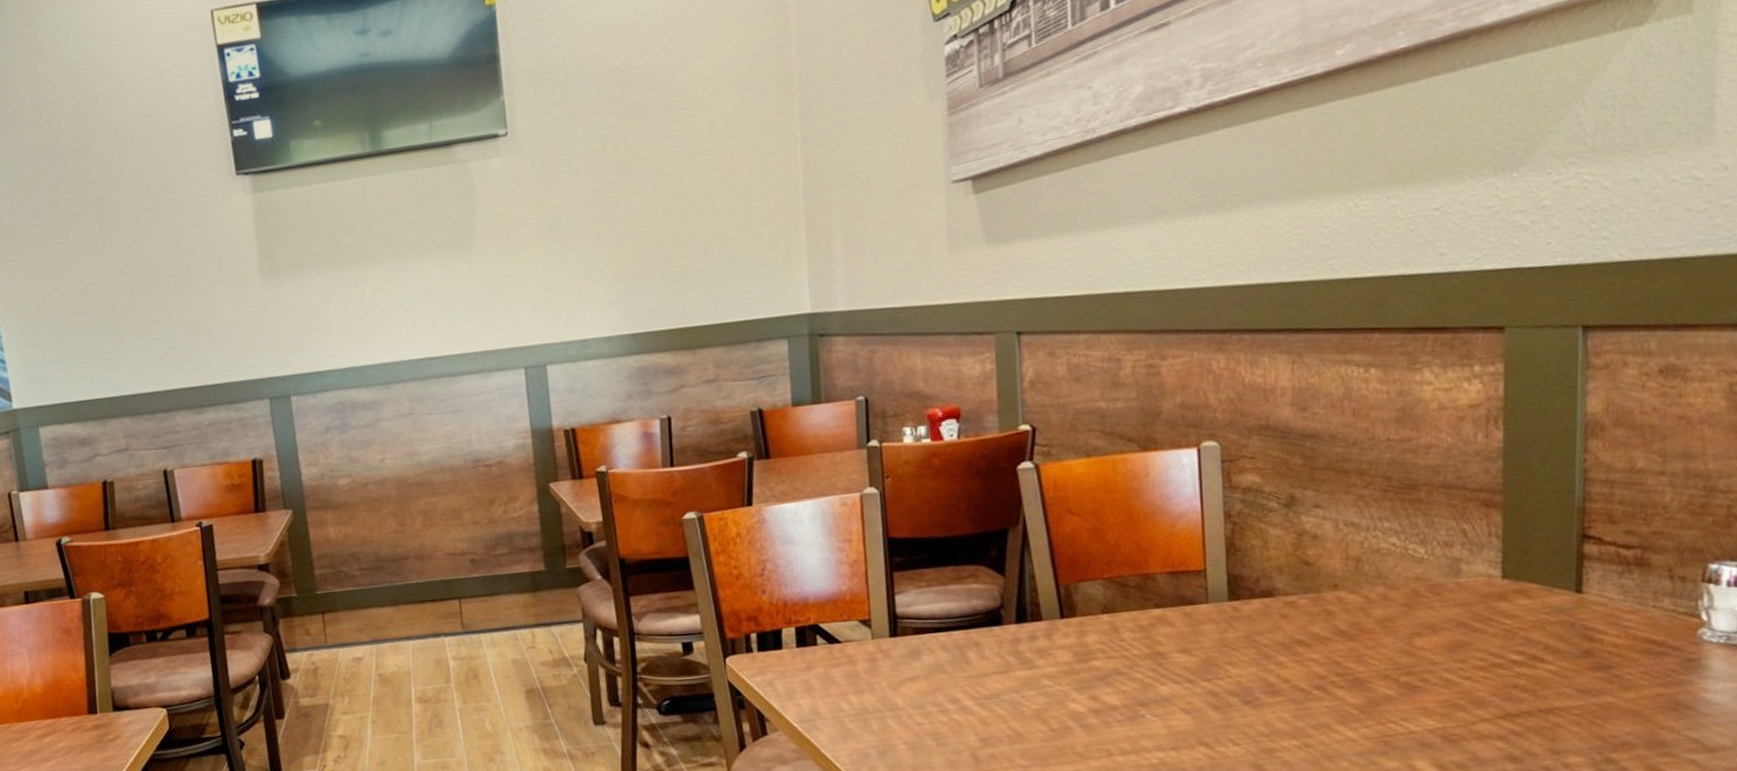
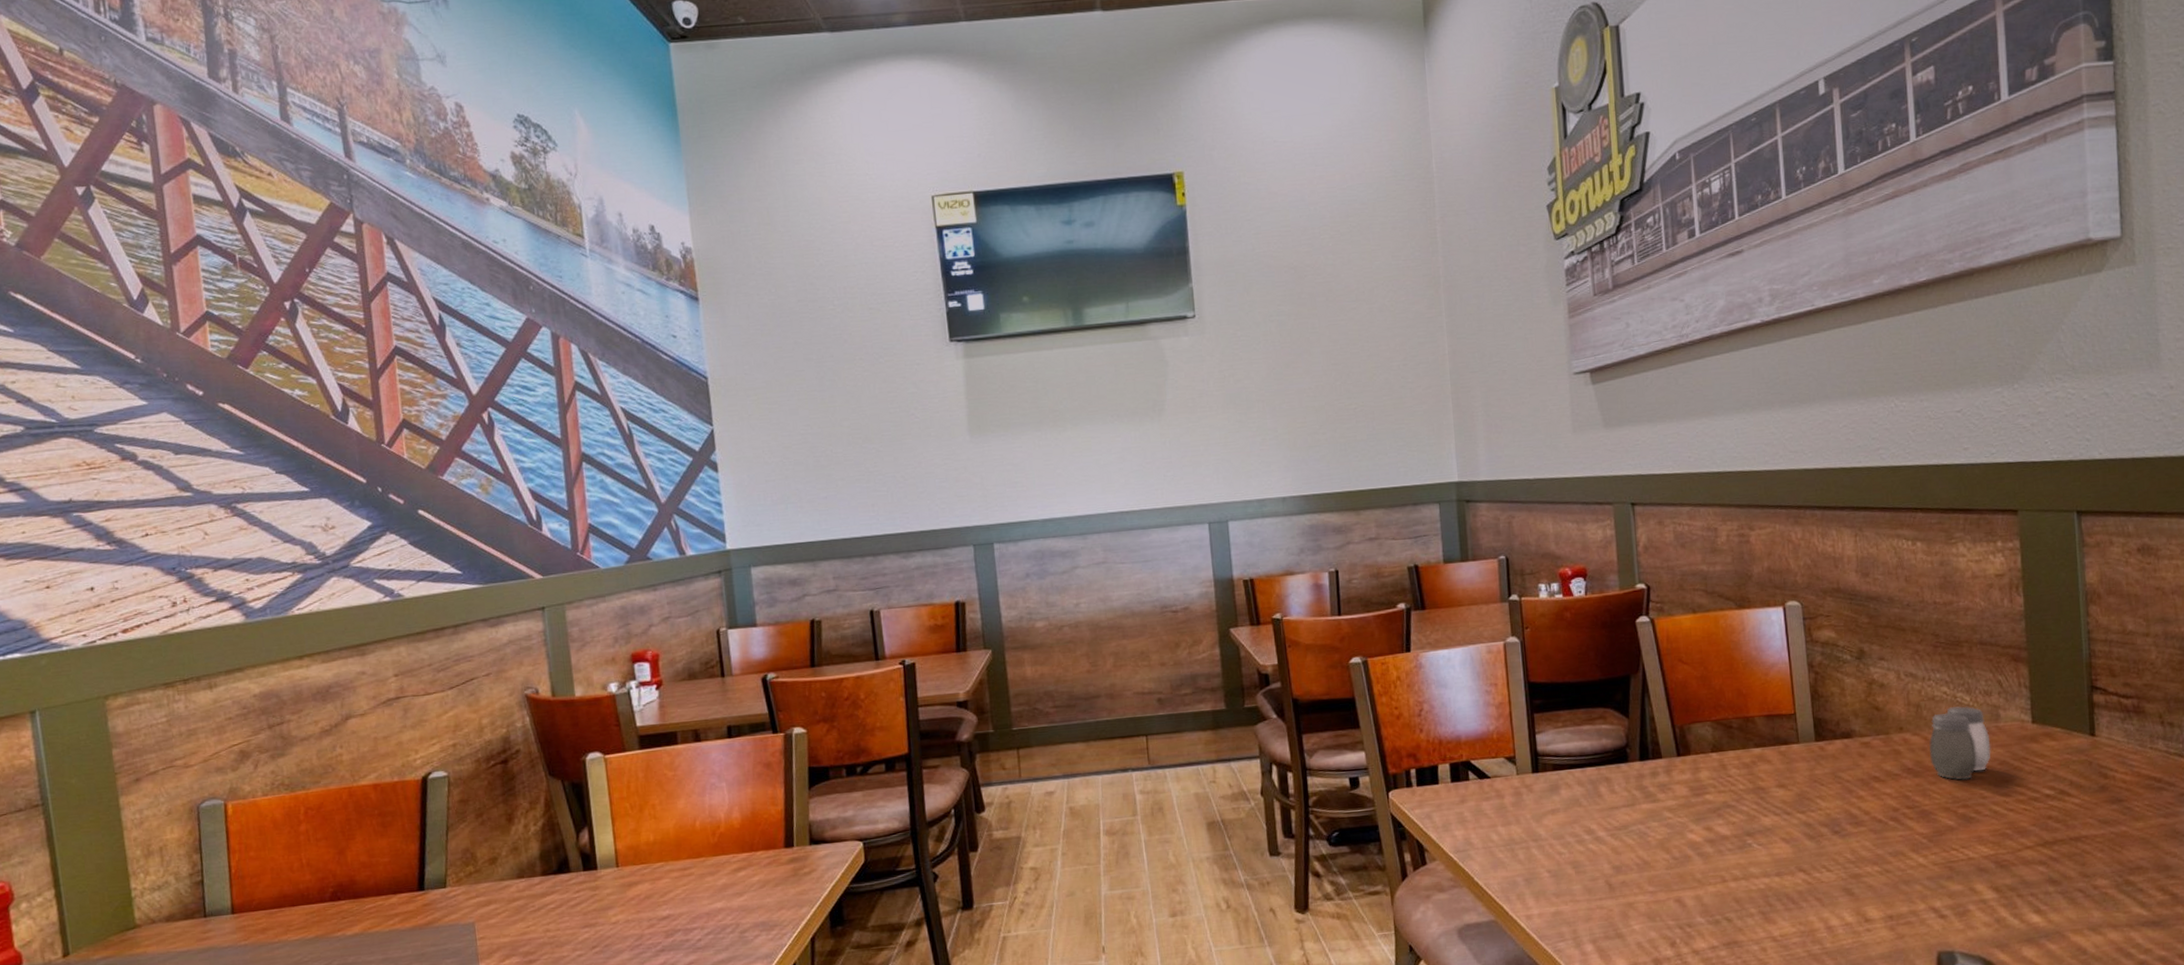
salt and pepper shaker: none [1368,559,1447,644] -> present [1928,706,1991,780]

